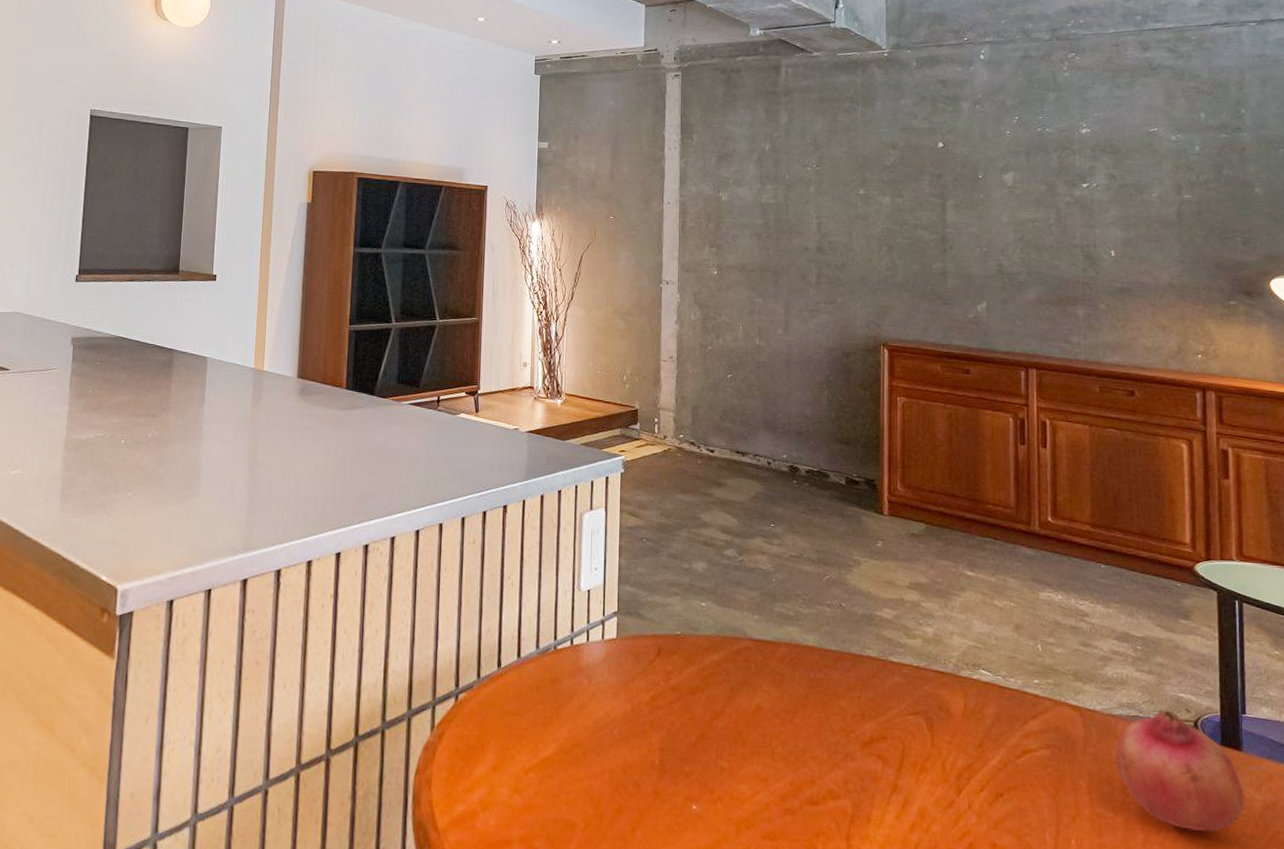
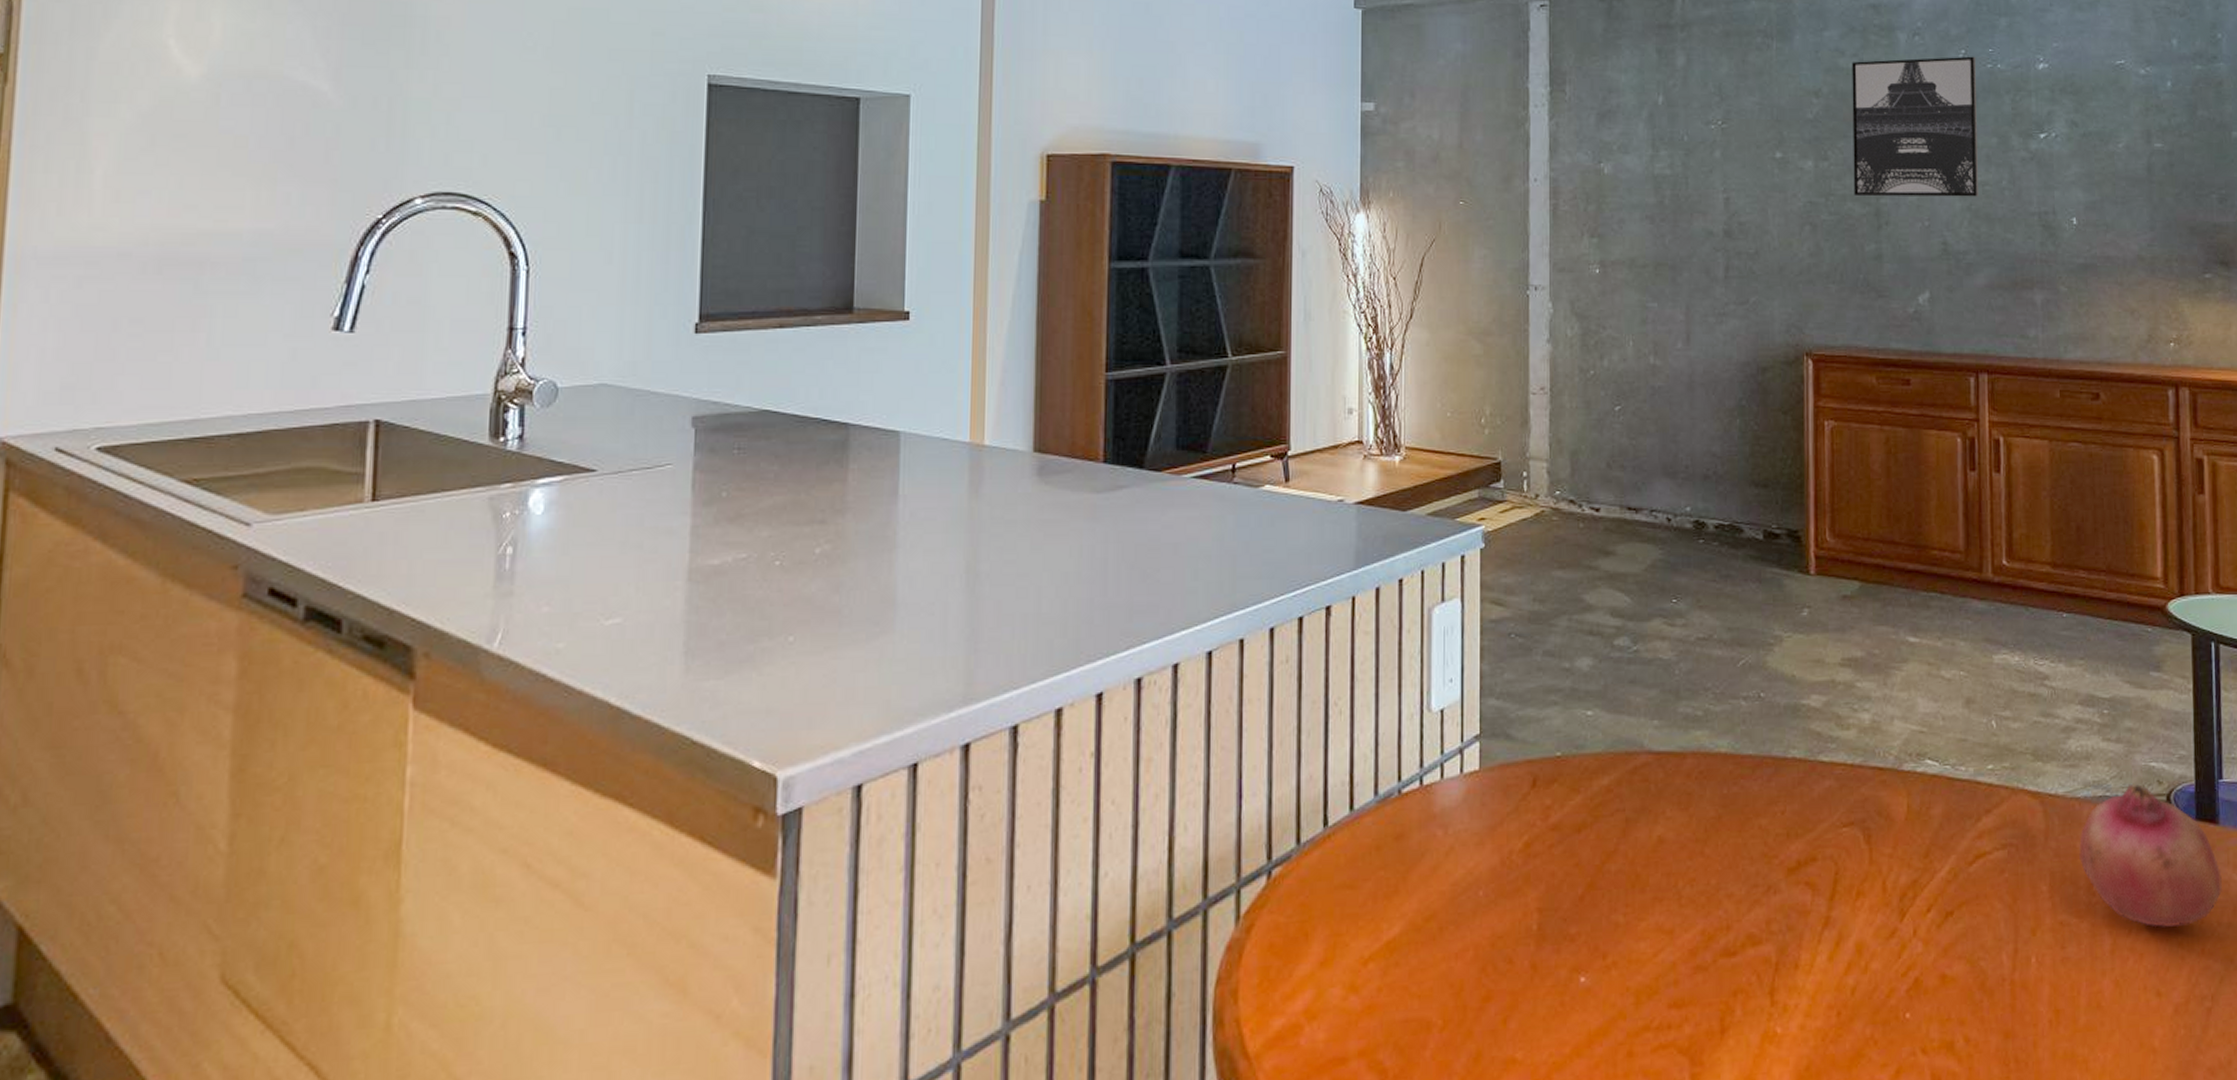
wall art: none [923,121,1029,231] -> present [1852,56,1978,197]

